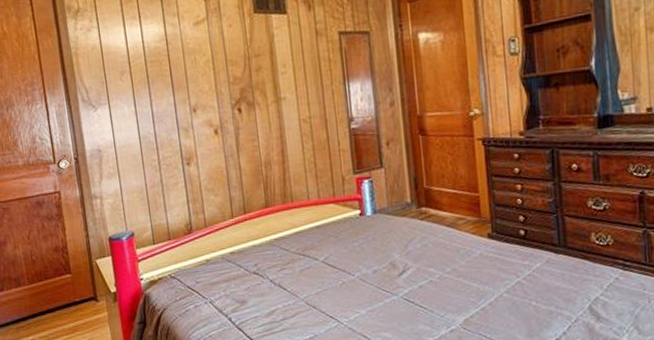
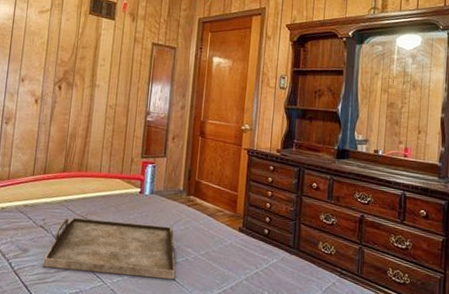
serving tray: none [266,247,420,317] -> present [44,217,175,280]

